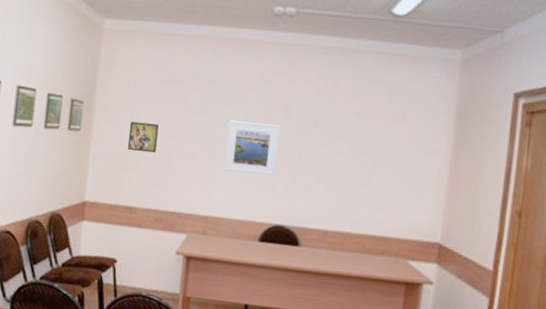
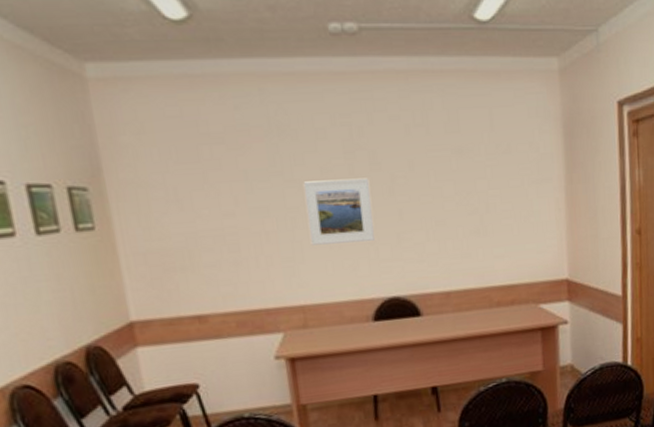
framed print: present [127,121,159,153] -> none [166,202,216,244]

